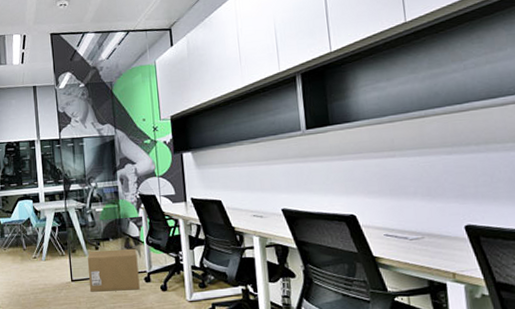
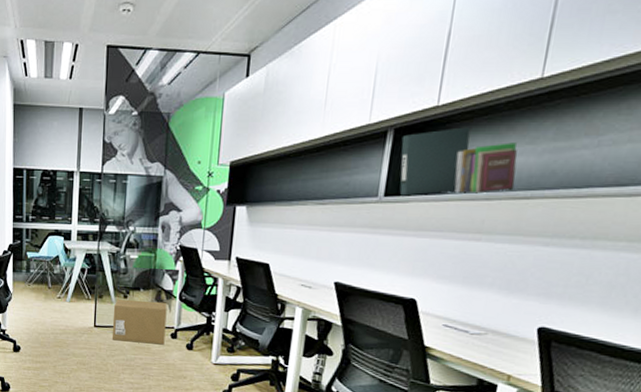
binder: none [308,66,364,128] -> present [399,127,471,196]
books: none [356,74,410,120] -> present [454,143,517,194]

